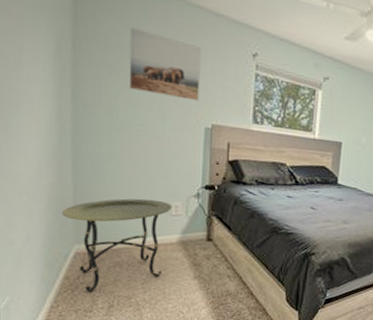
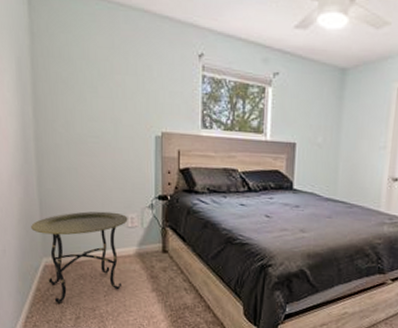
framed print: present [128,27,201,101] -> none [80,39,148,109]

